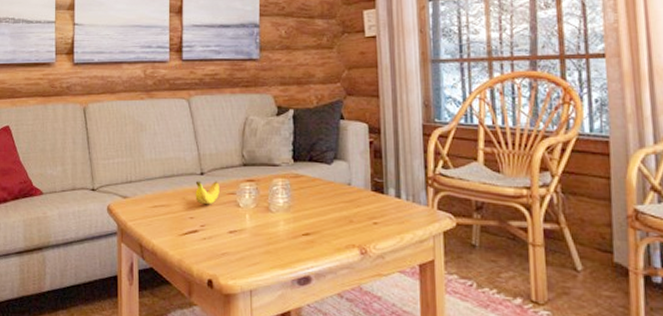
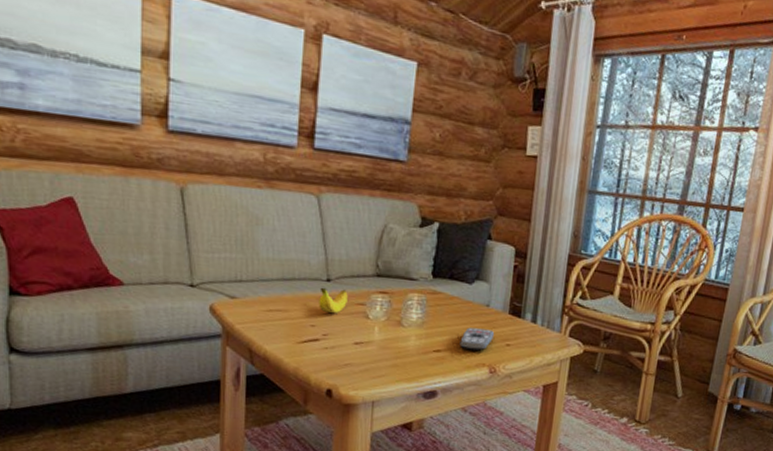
remote control: none [327,208,360,231] -> present [459,327,495,351]

